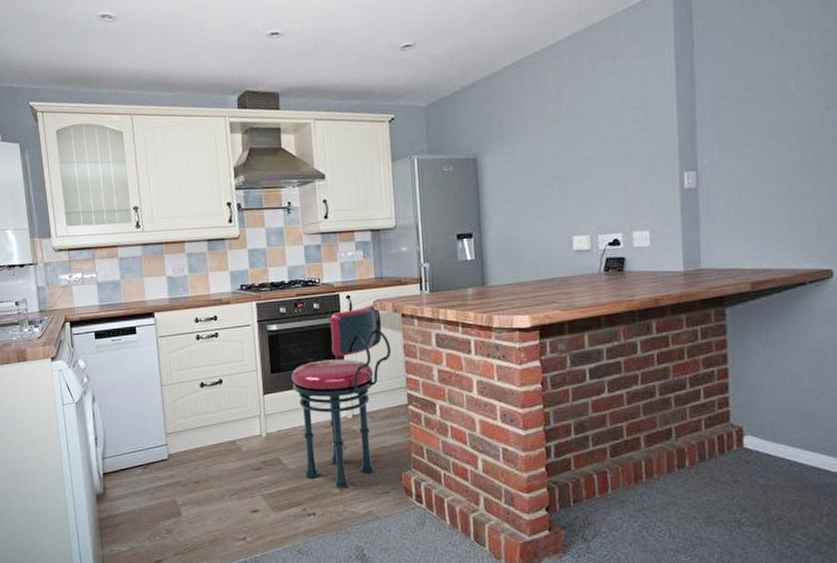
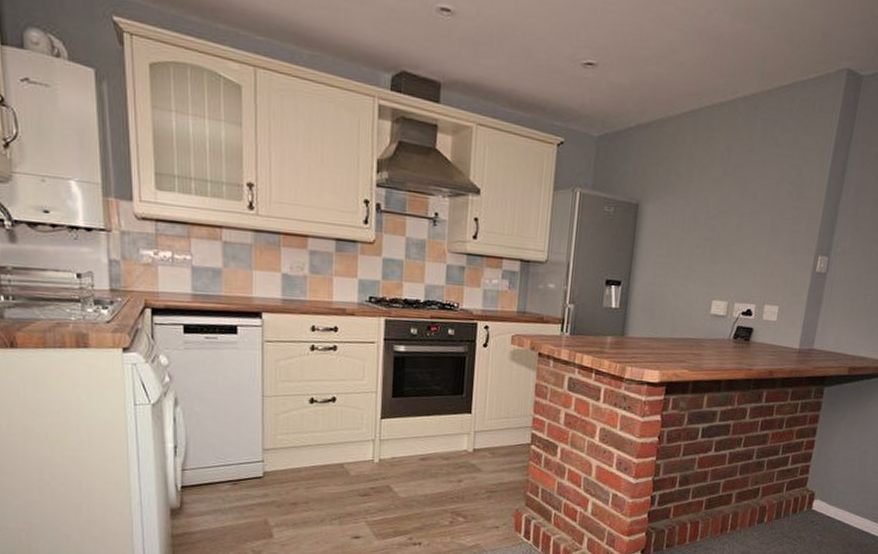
stool: present [292,305,392,489] -> none [414,339,523,521]

